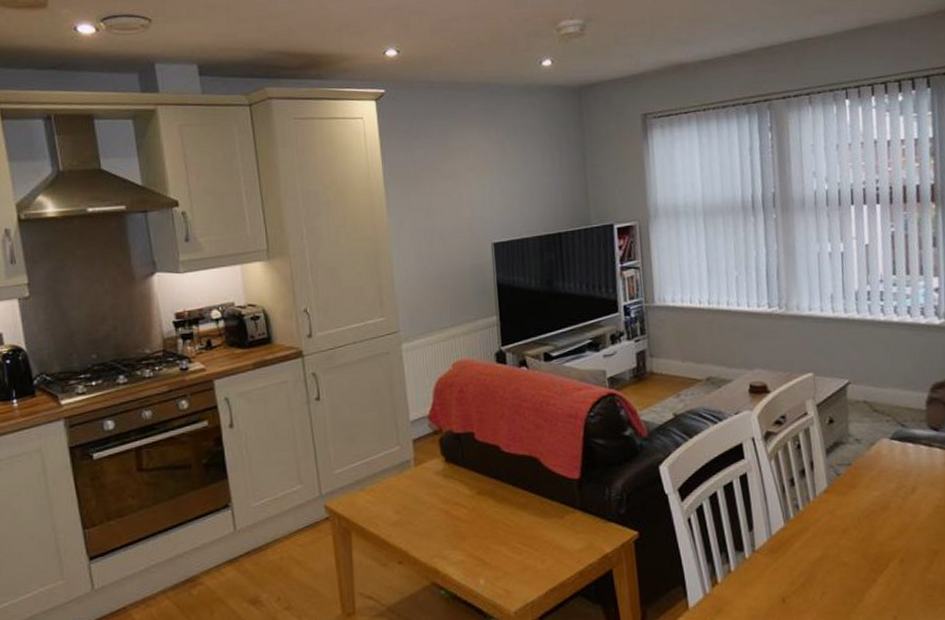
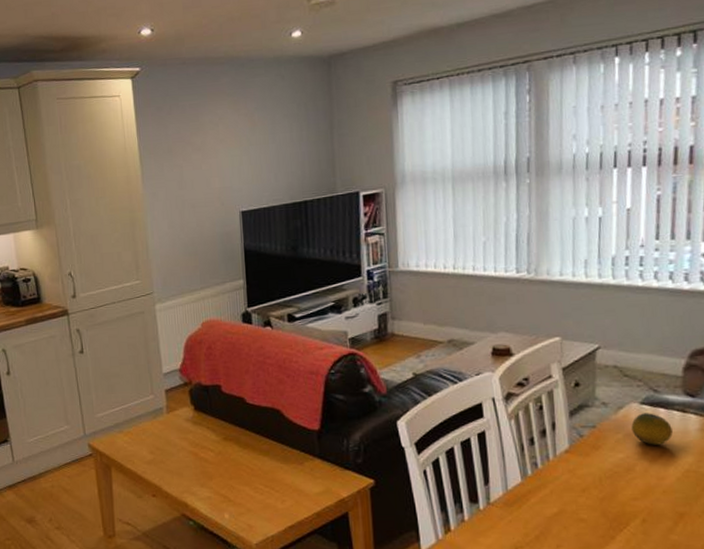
fruit: none [883,448,922,481] -> present [631,413,673,445]

